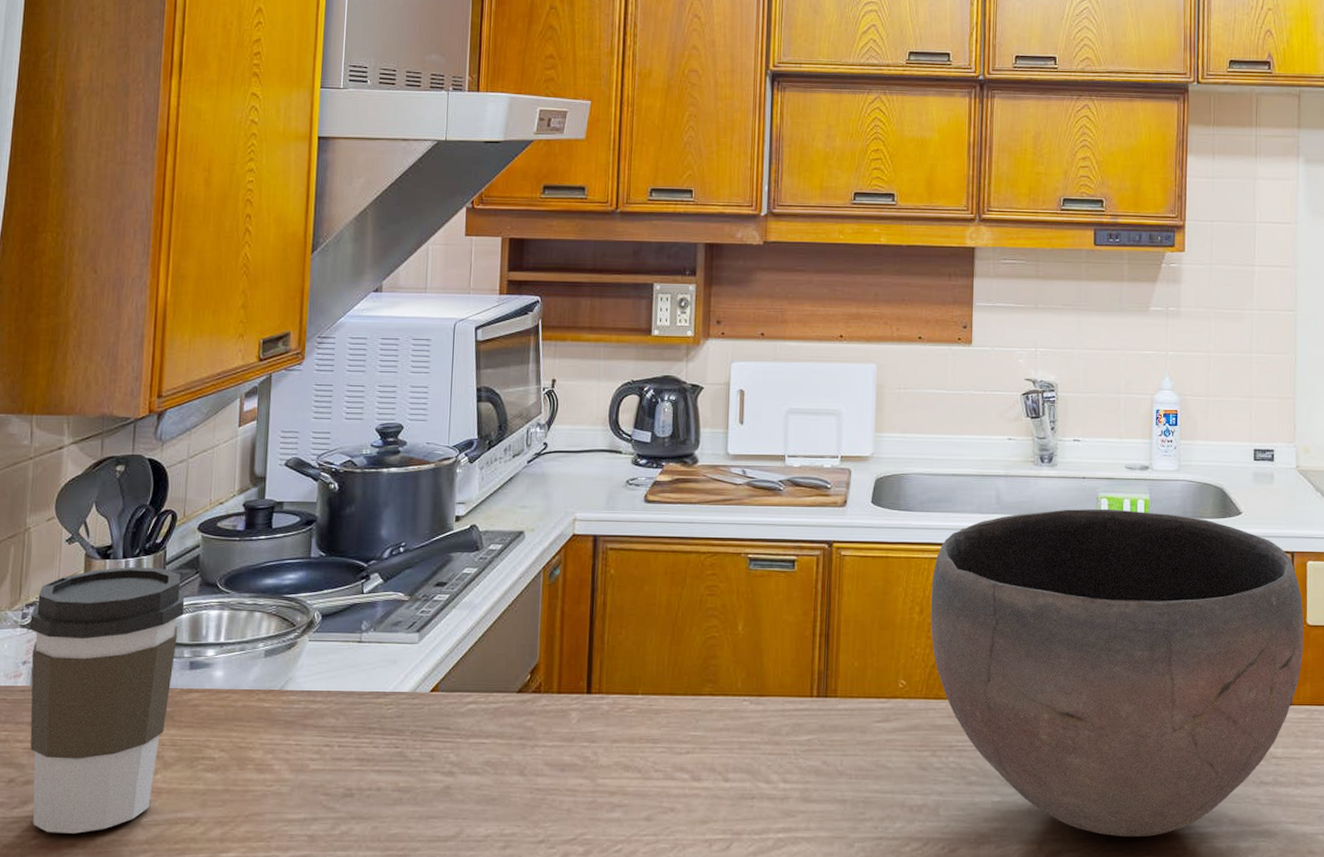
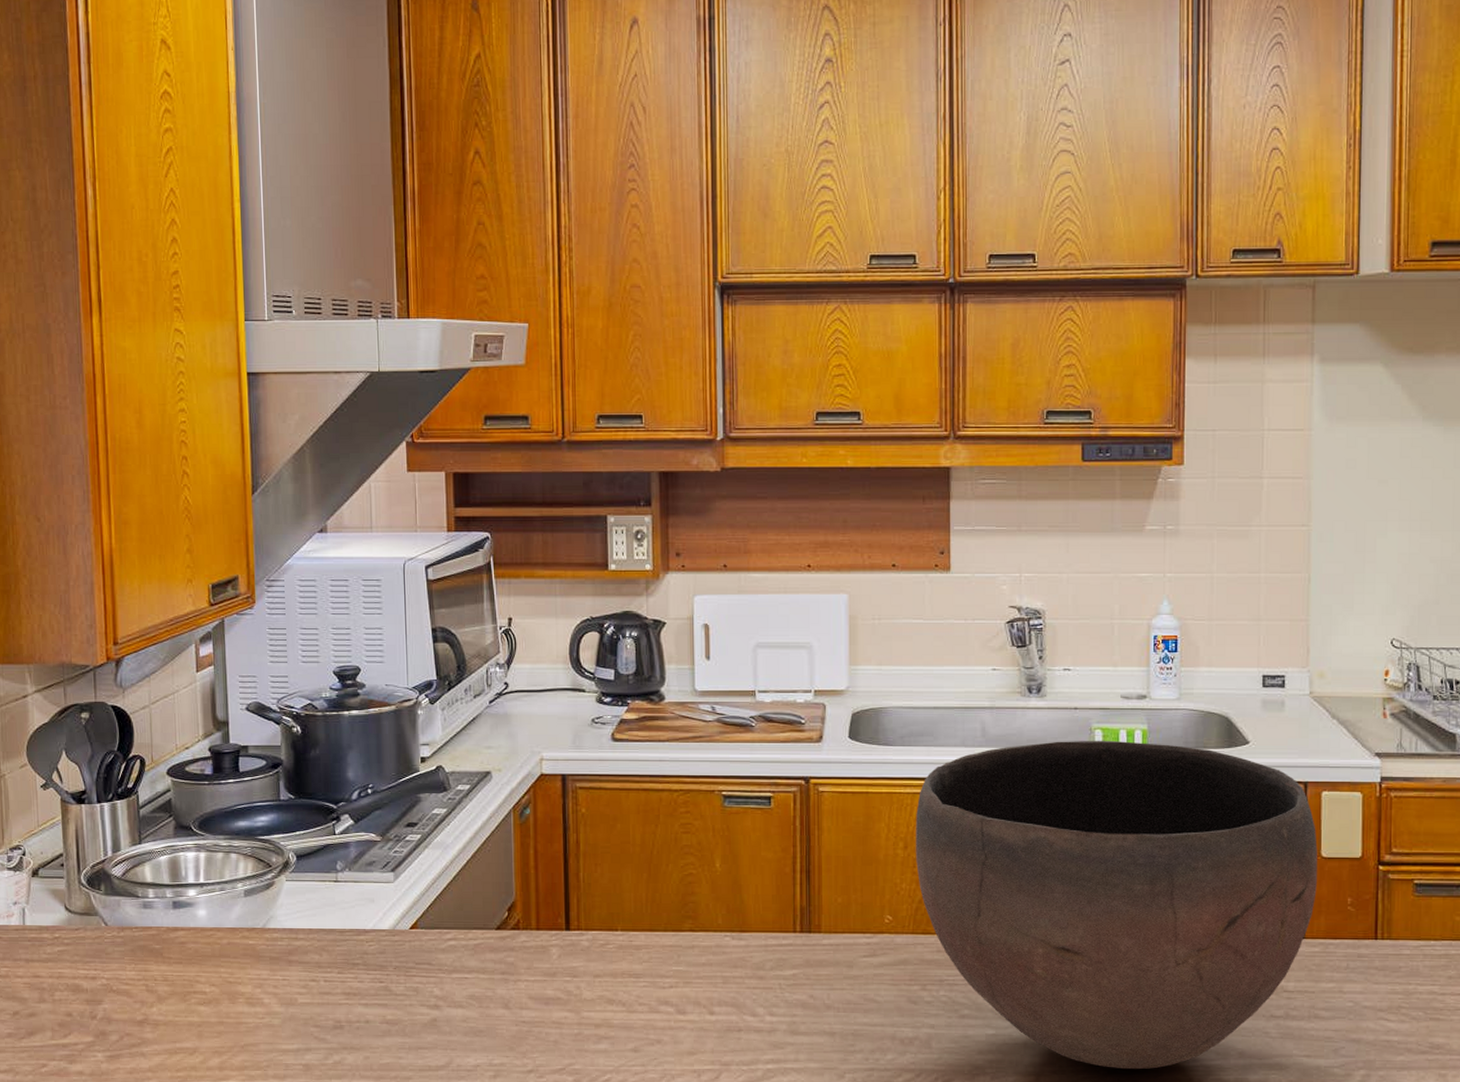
coffee cup: present [30,566,185,834] -> none [15,810,162,1062]

